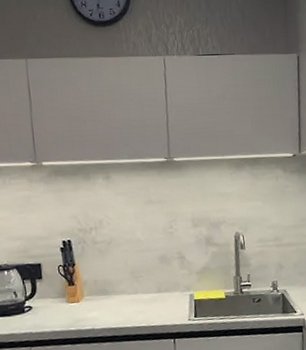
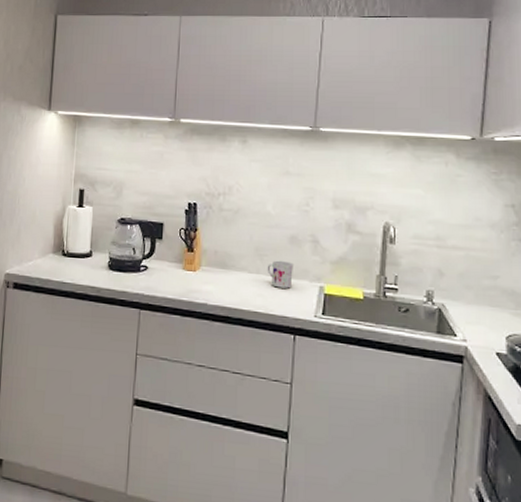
mug: none [143,278,167,303] -> present [267,260,294,289]

